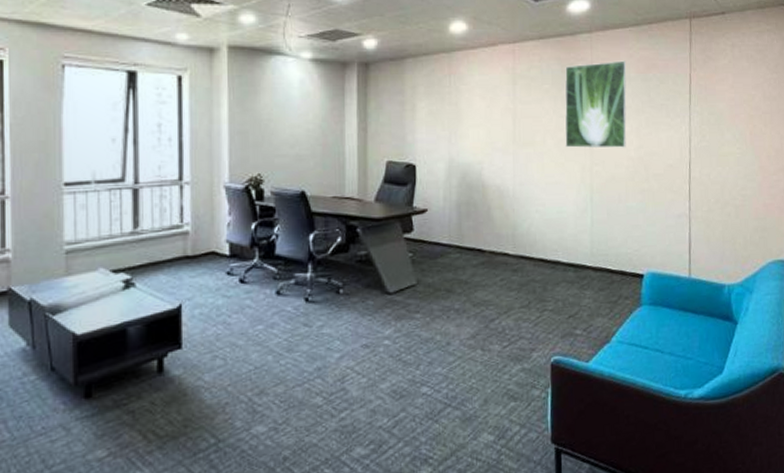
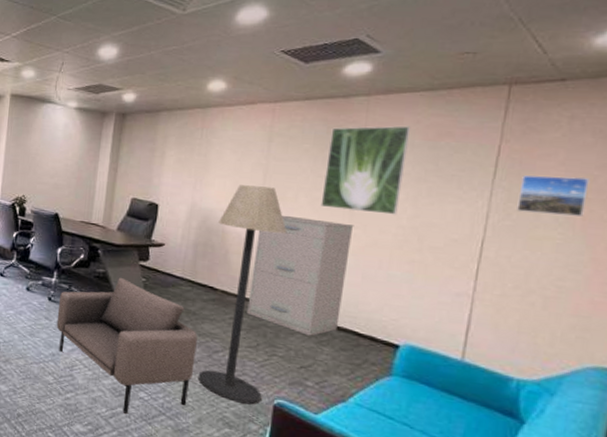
armchair: none [318,257,474,418] -> present [56,278,198,414]
floor lamp: none [477,133,541,371] -> present [197,185,288,405]
filing cabinet: none [515,160,595,283] -> present [247,215,354,336]
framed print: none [708,98,751,132] -> present [517,175,590,216]

